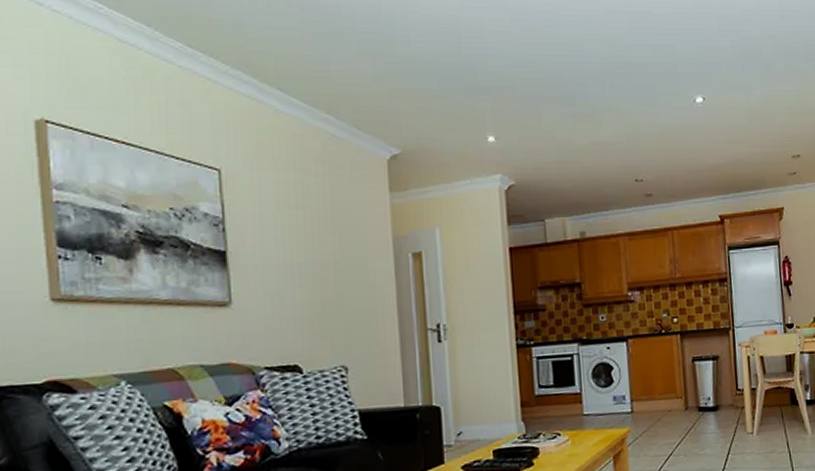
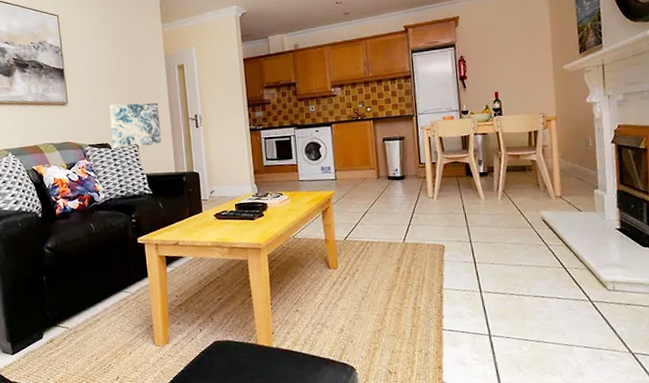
wall art: none [302,305,384,376] -> present [109,102,162,150]

